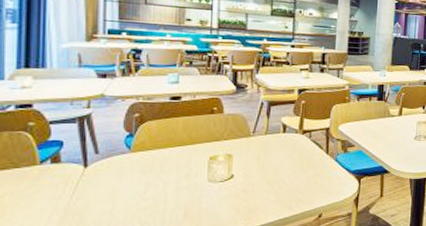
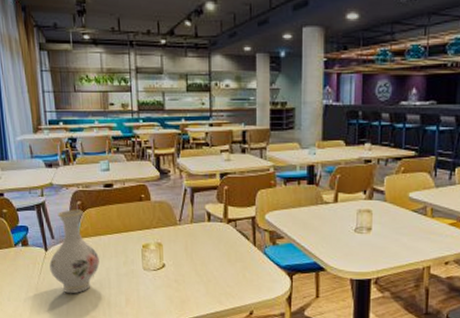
vase: none [88,122,156,213] -> present [49,209,100,294]

